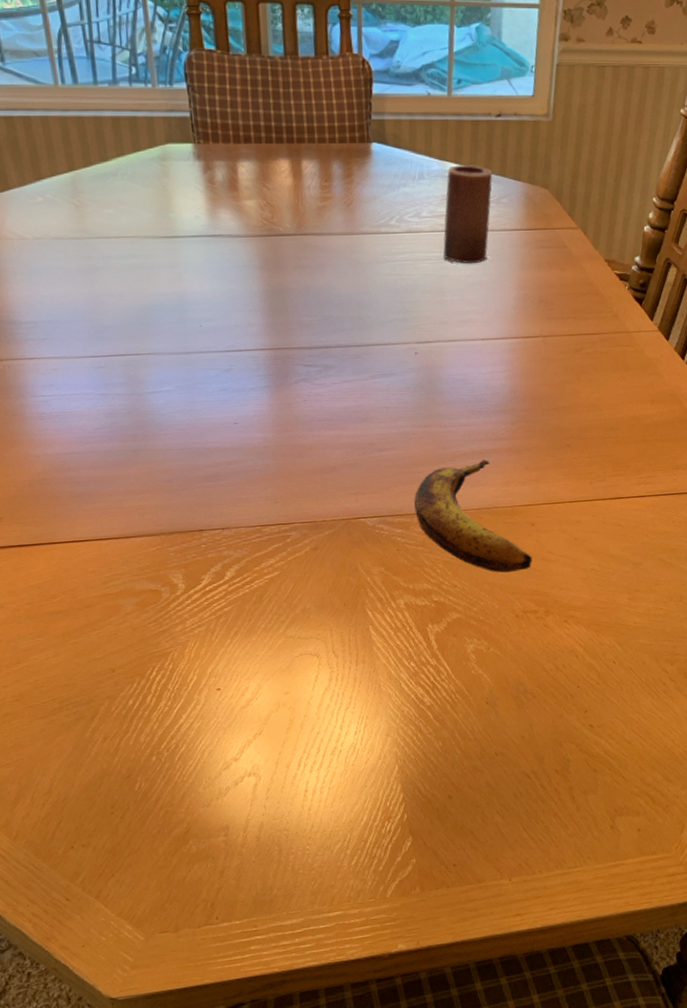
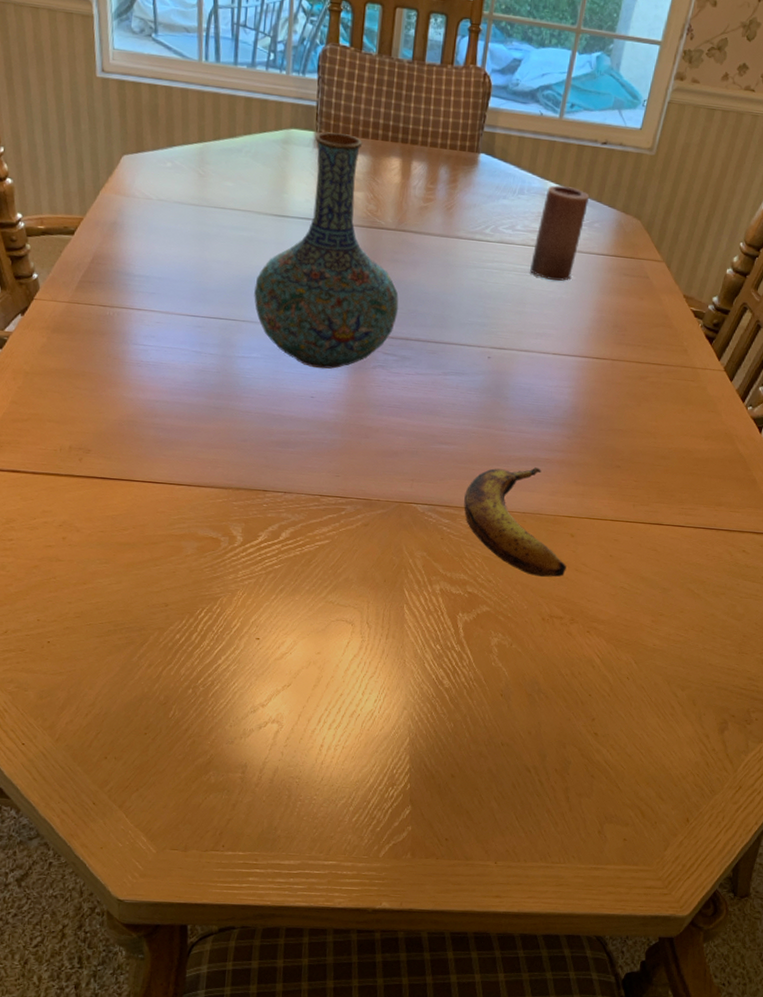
vase: none [154,142,313,393] -> present [254,132,399,369]

